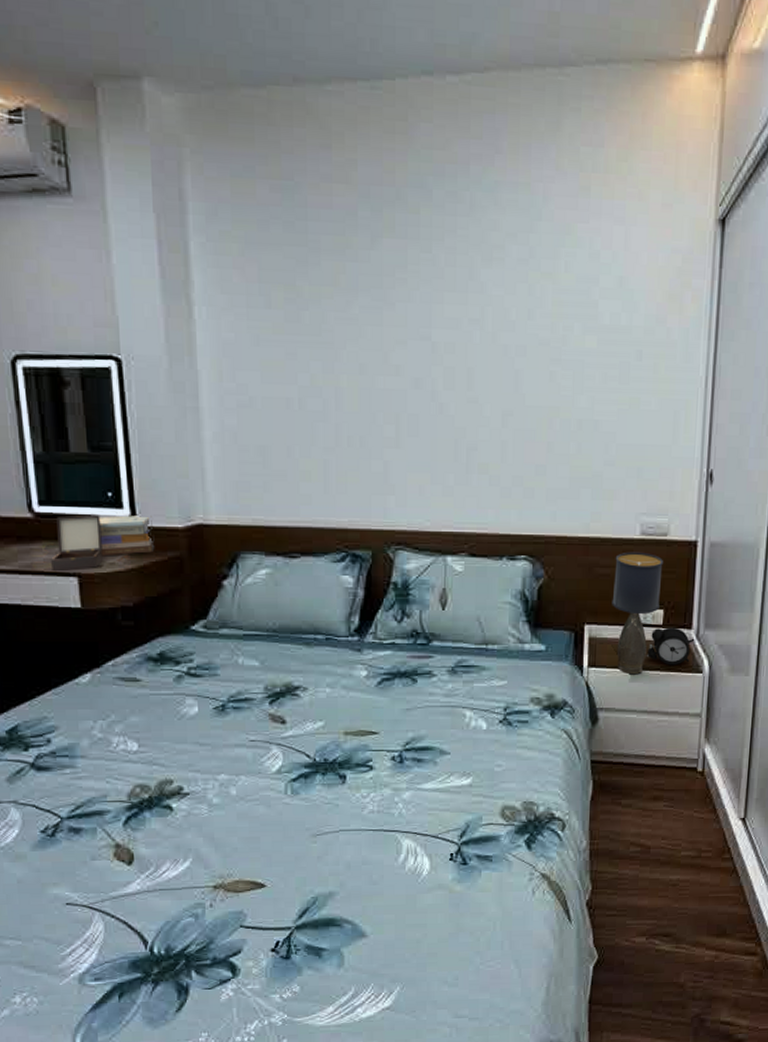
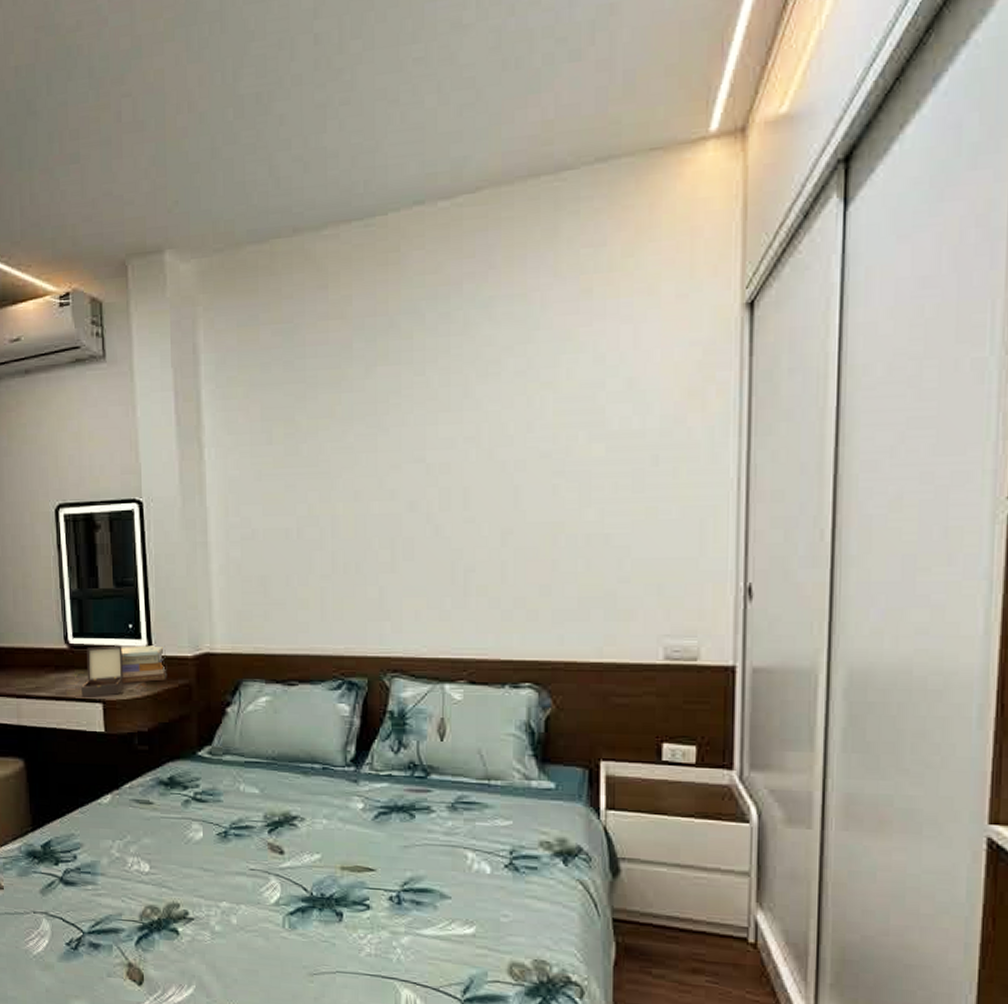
table lamp: present [612,552,663,675] -> none [632,679,693,821]
alarm clock: present [646,627,695,666] -> none [676,766,738,813]

